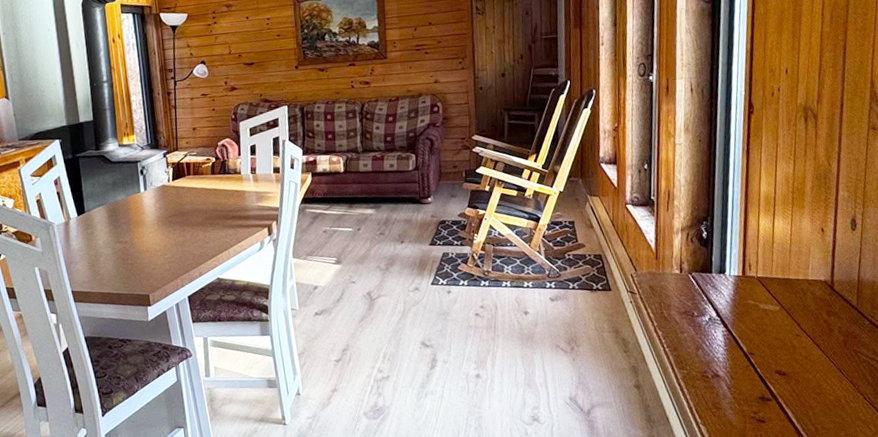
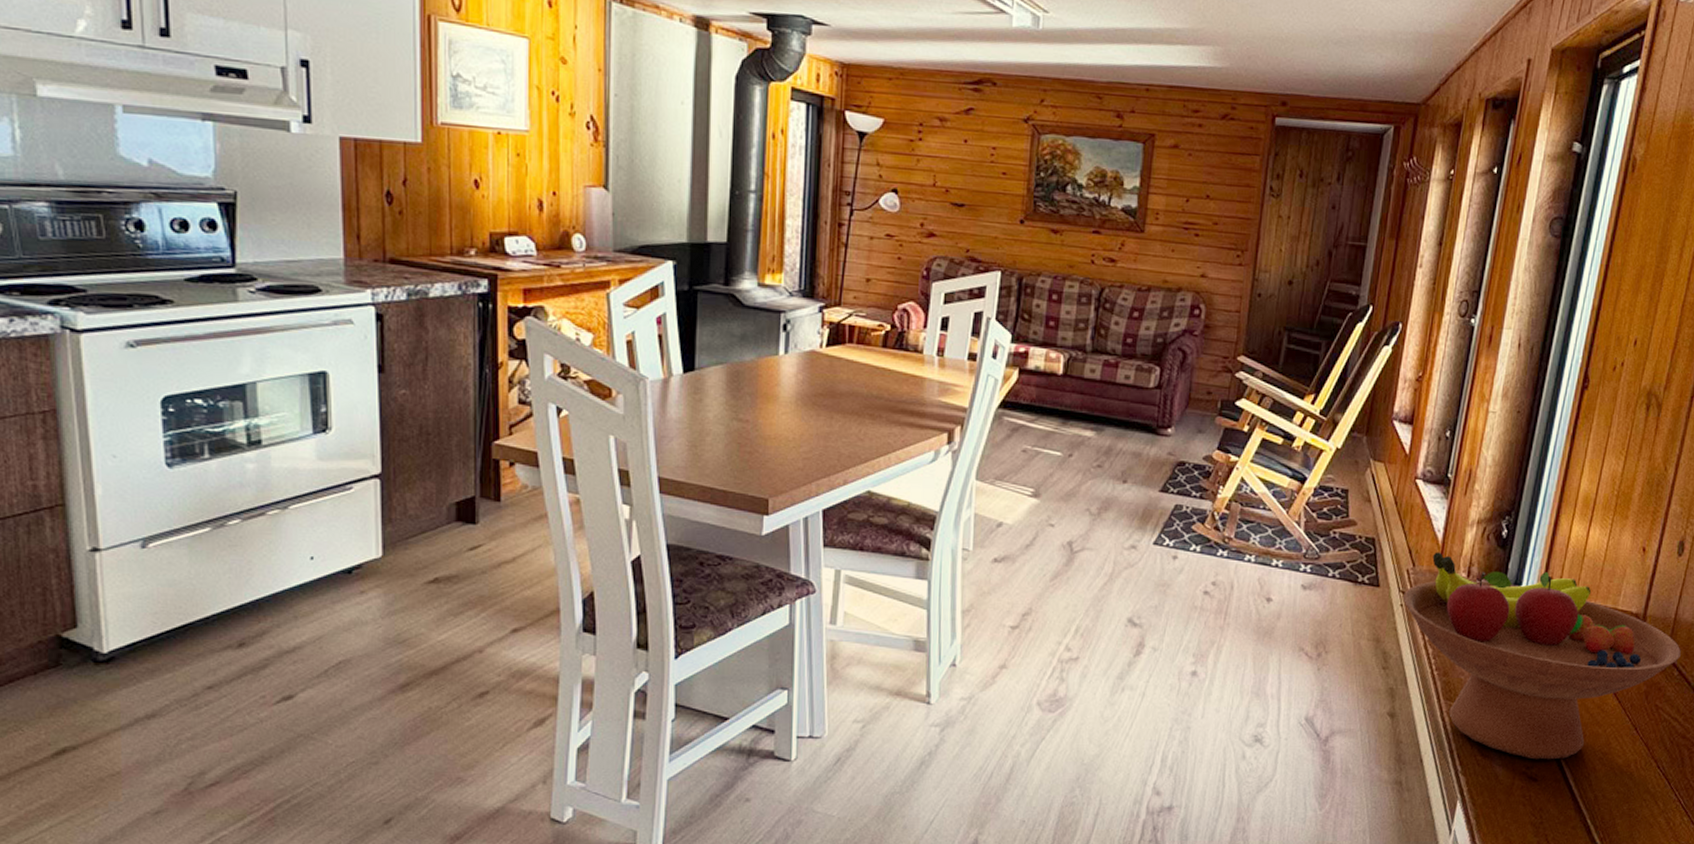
fruit bowl: none [631,257,868,406] -> present [1403,552,1681,760]

